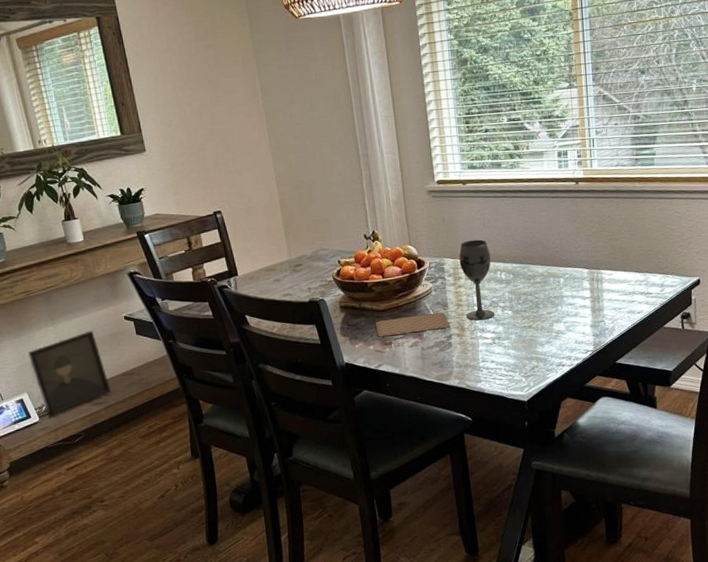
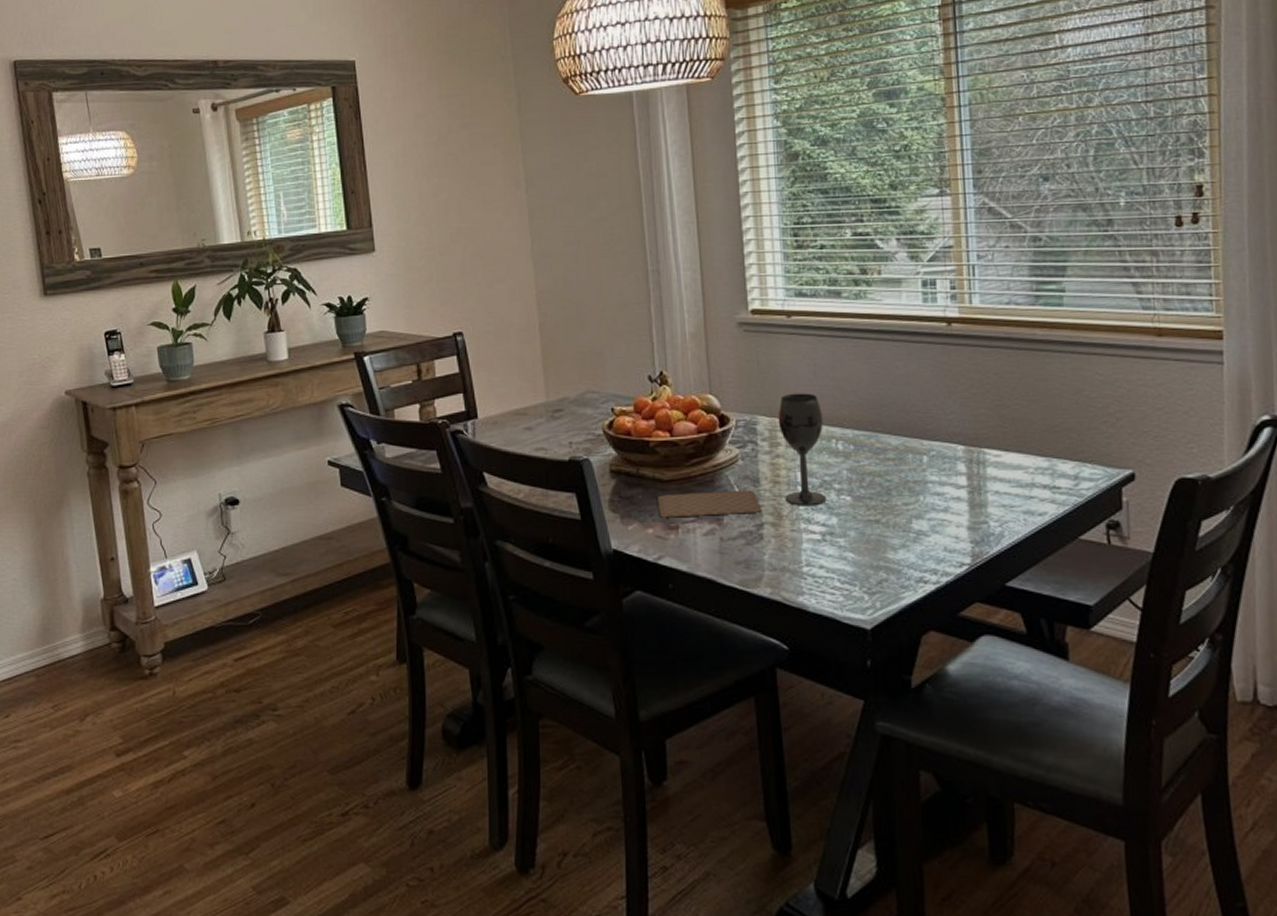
picture frame: present [28,330,112,417] -> none [205,476,302,586]

